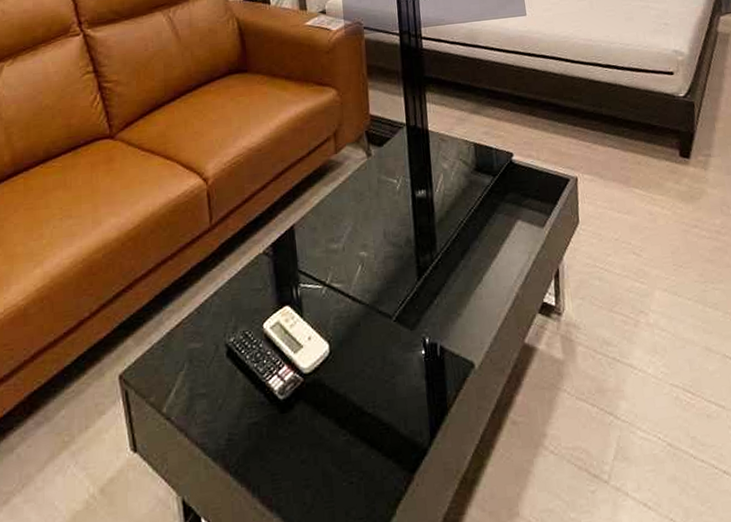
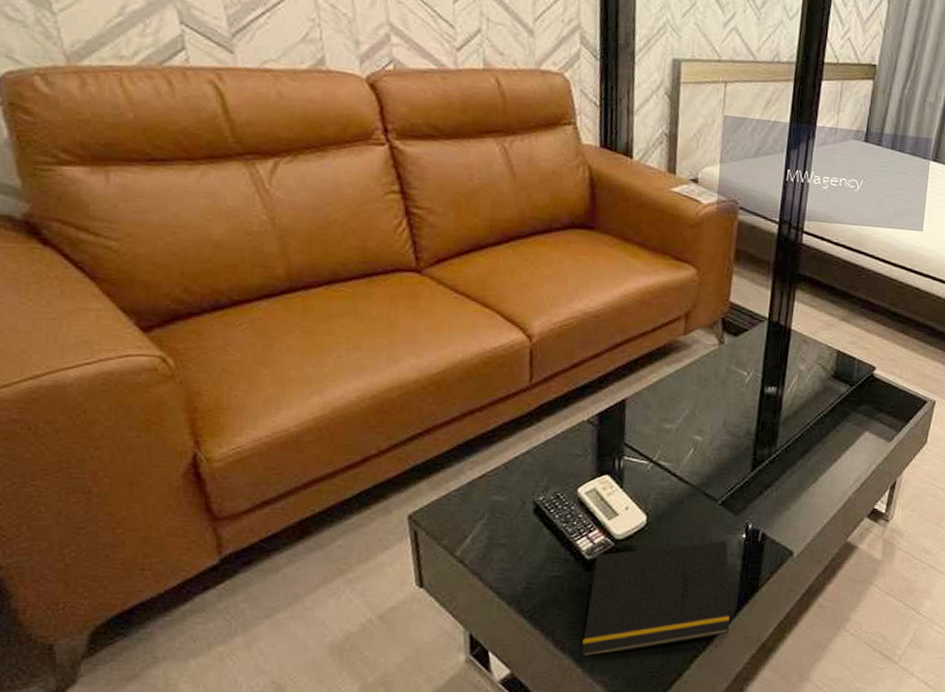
notepad: none [287,359,428,512] -> present [582,540,730,655]

